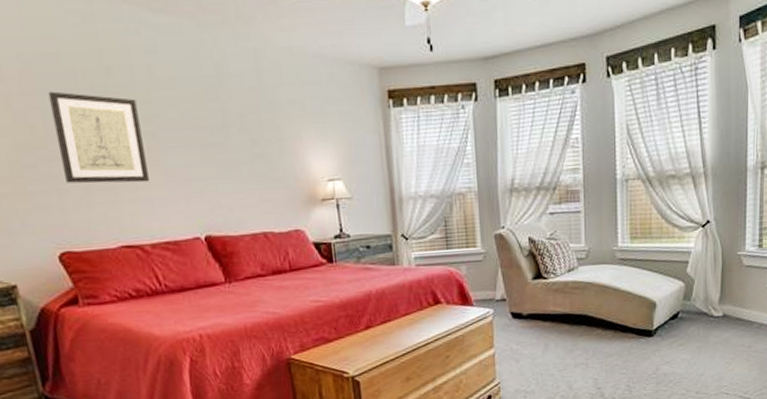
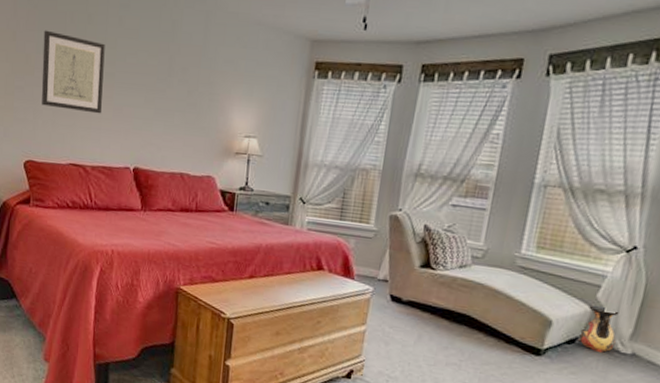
vase: none [679,279,709,321] -> present [577,304,619,354]

